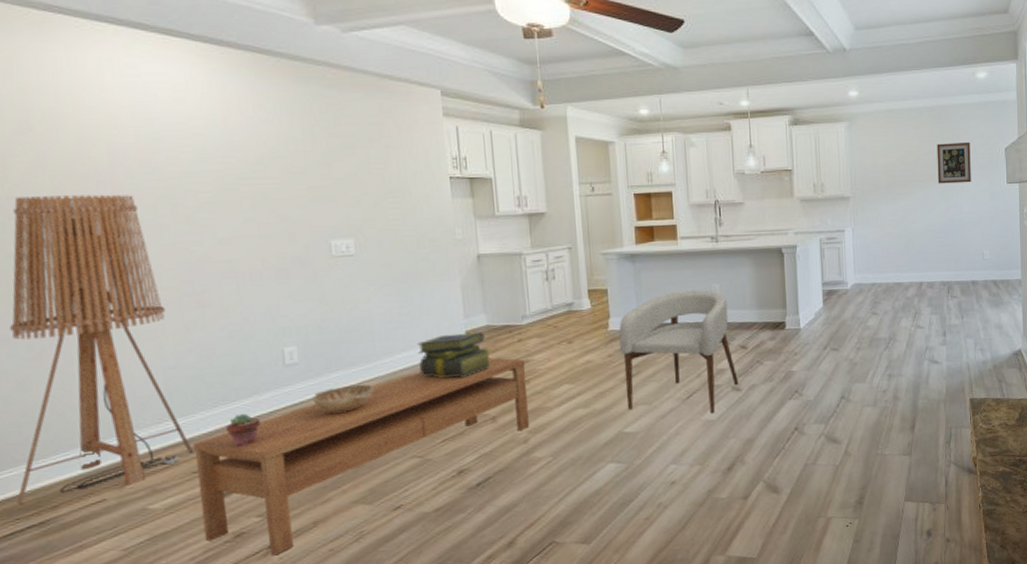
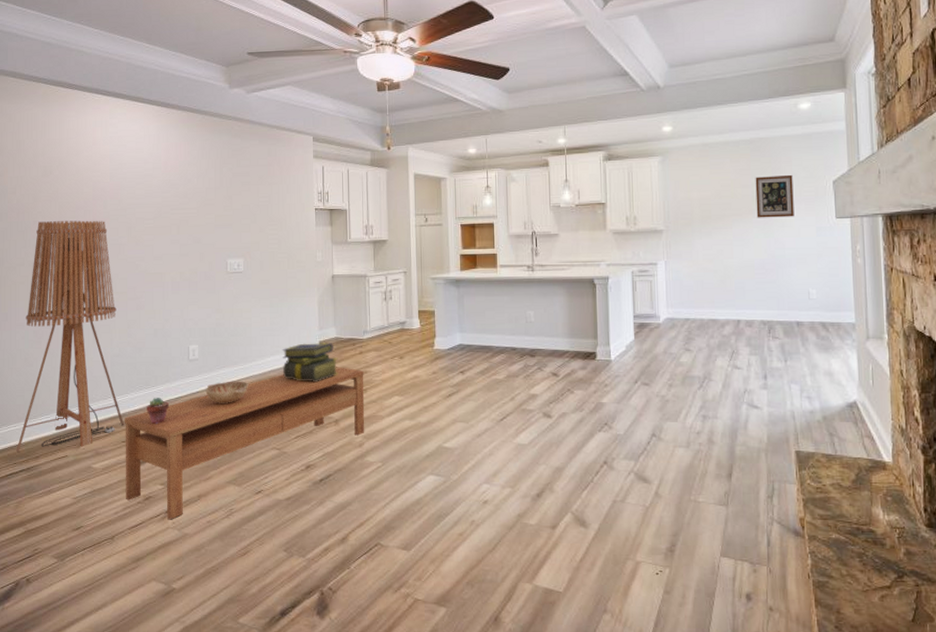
armchair: present [619,289,739,413] -> none [443,316,550,437]

